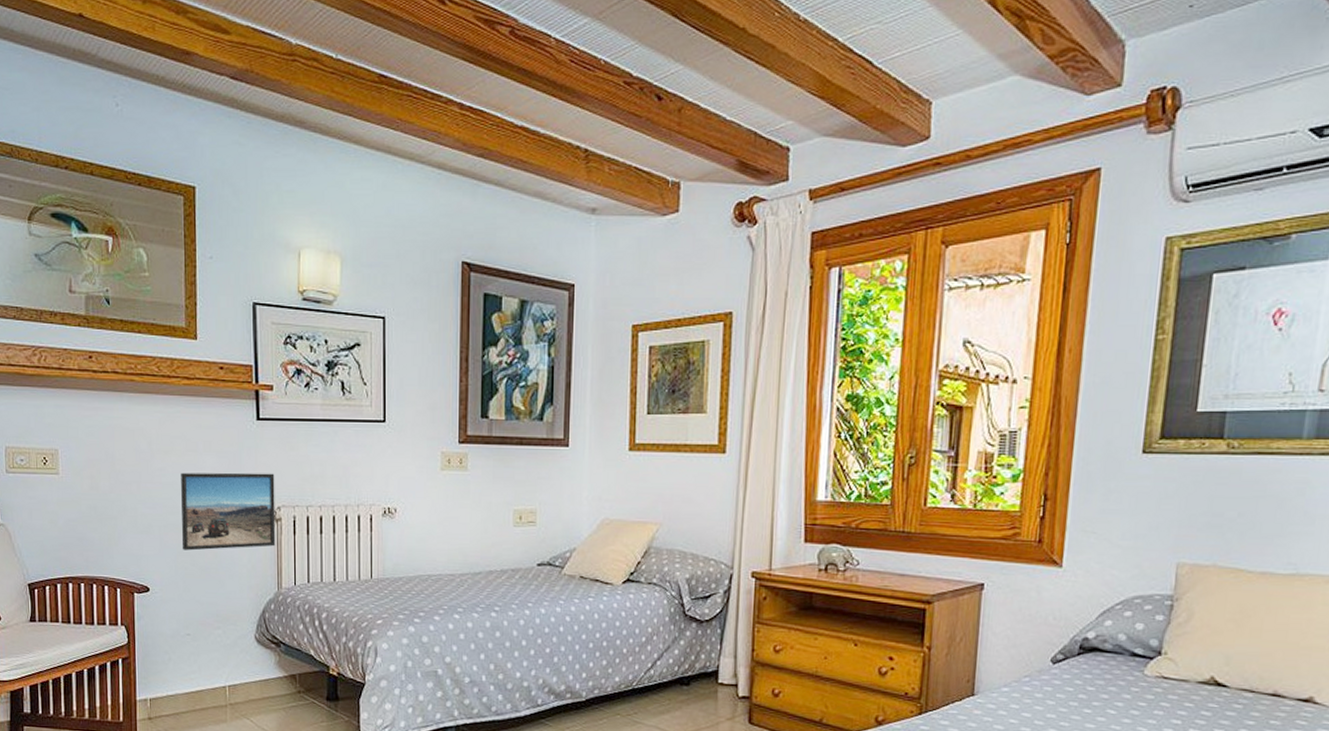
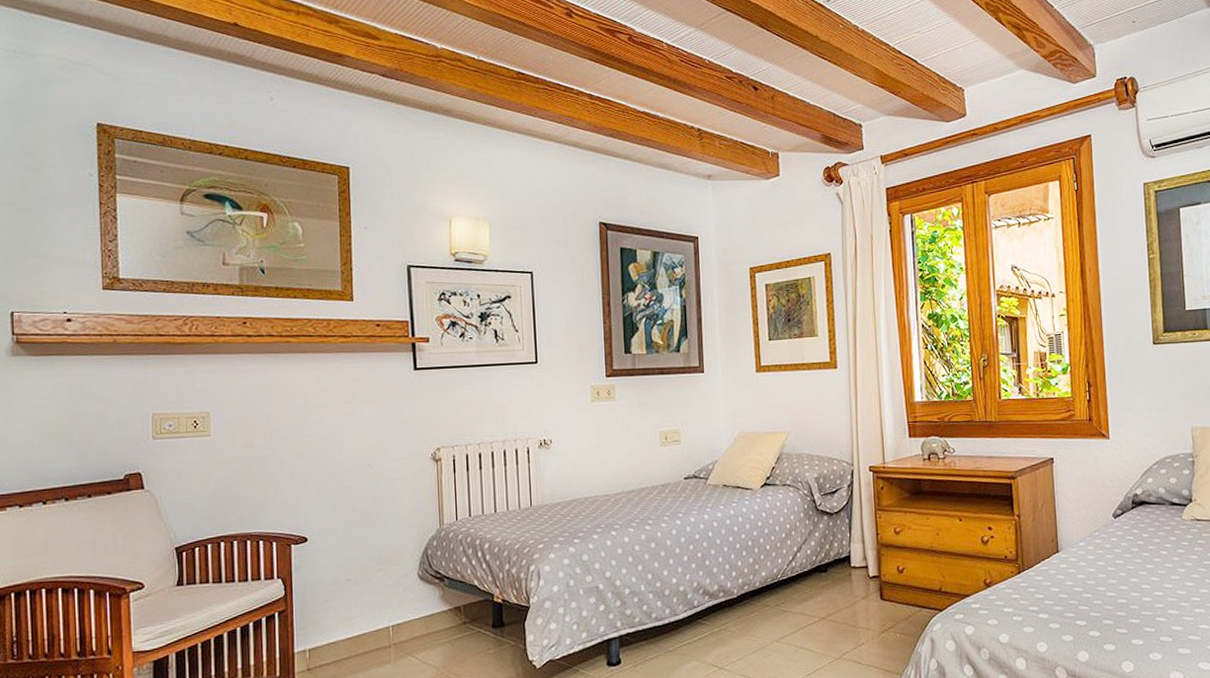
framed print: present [181,472,276,551] -> none [339,417,436,498]

